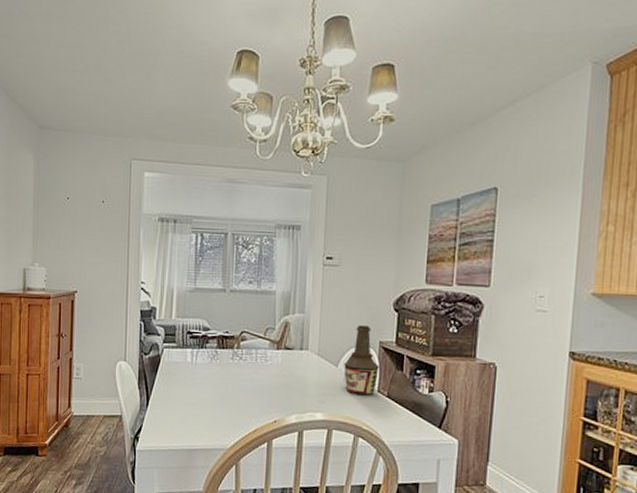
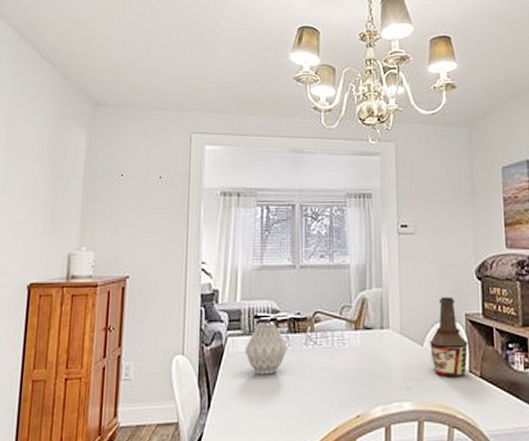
vase: none [178,337,216,383] -> present [245,322,288,375]

